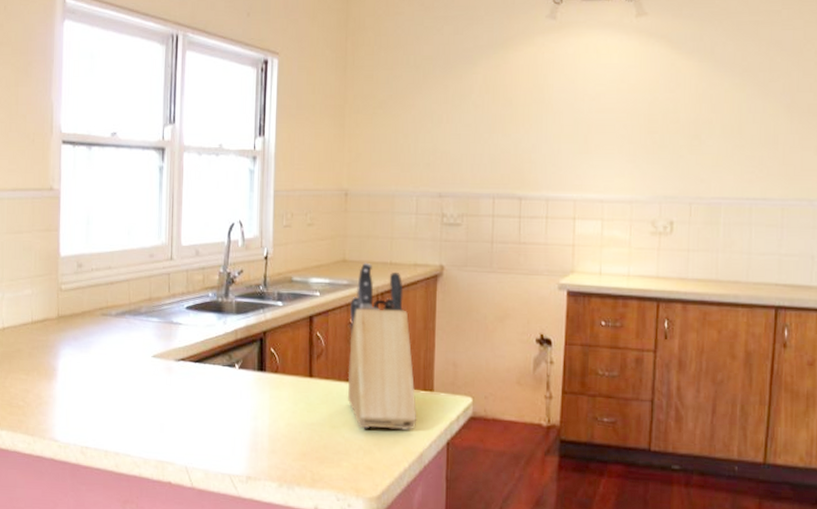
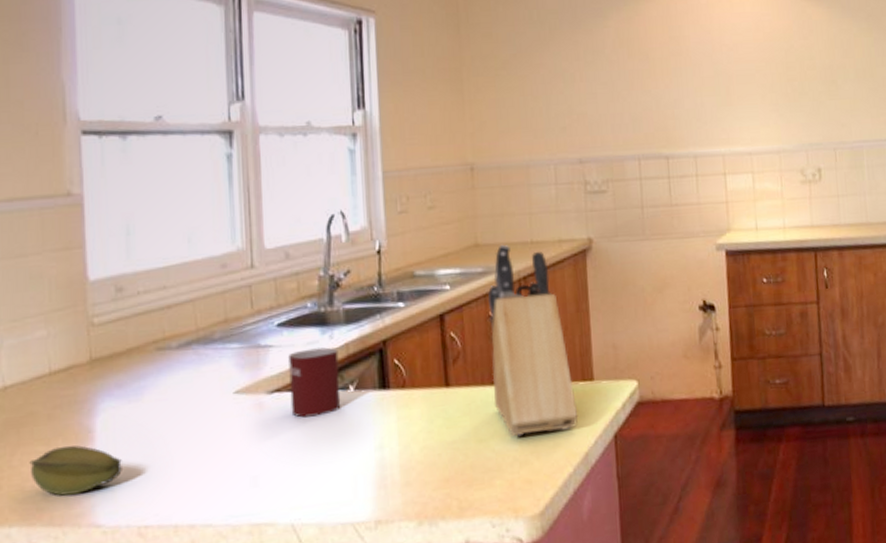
fruit: none [16,378,74,414] -> present [29,445,122,496]
mug: none [191,330,229,385] -> present [288,347,341,418]

